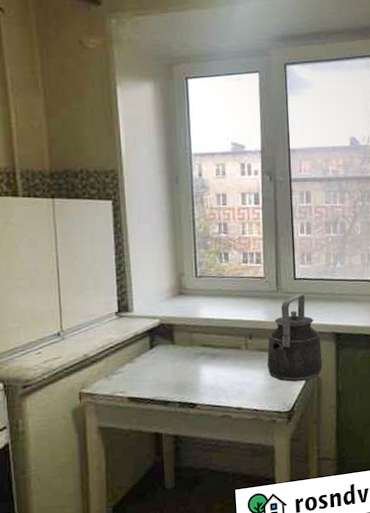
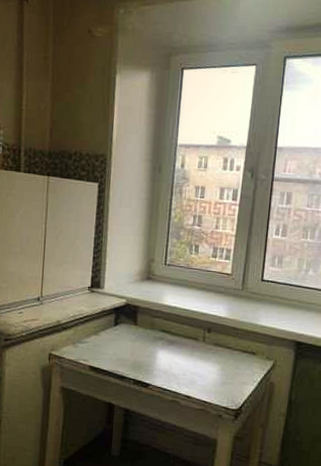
kettle: present [267,293,323,382] -> none [221,295,281,383]

